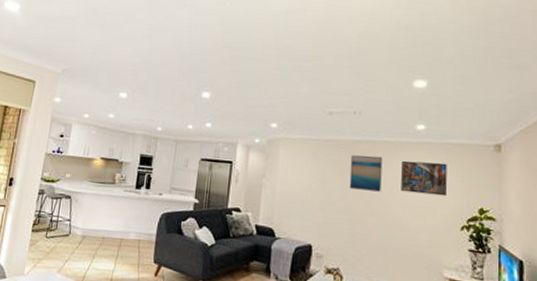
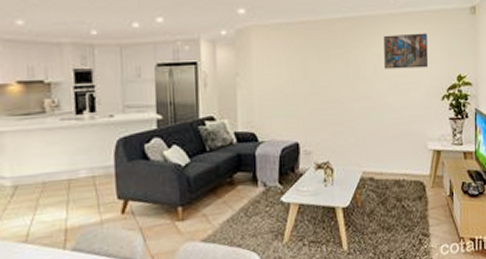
wall art: present [349,155,383,192] -> none [331,34,365,74]

